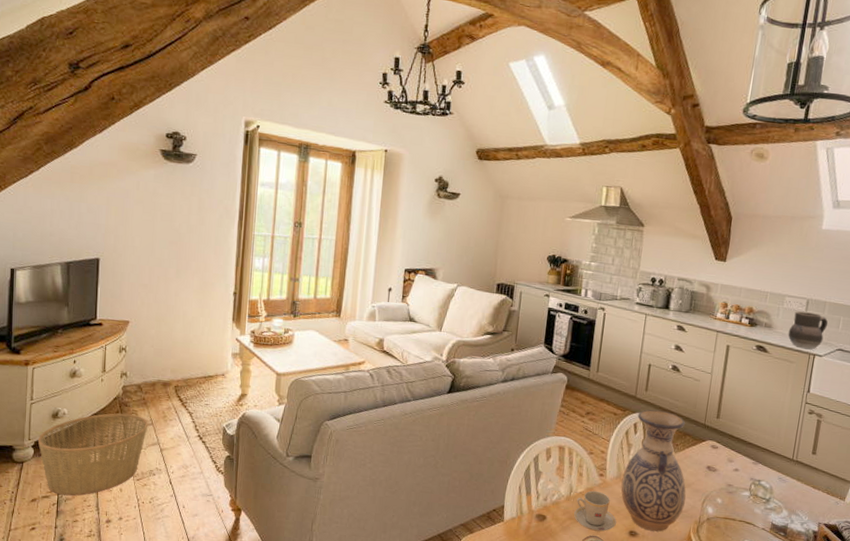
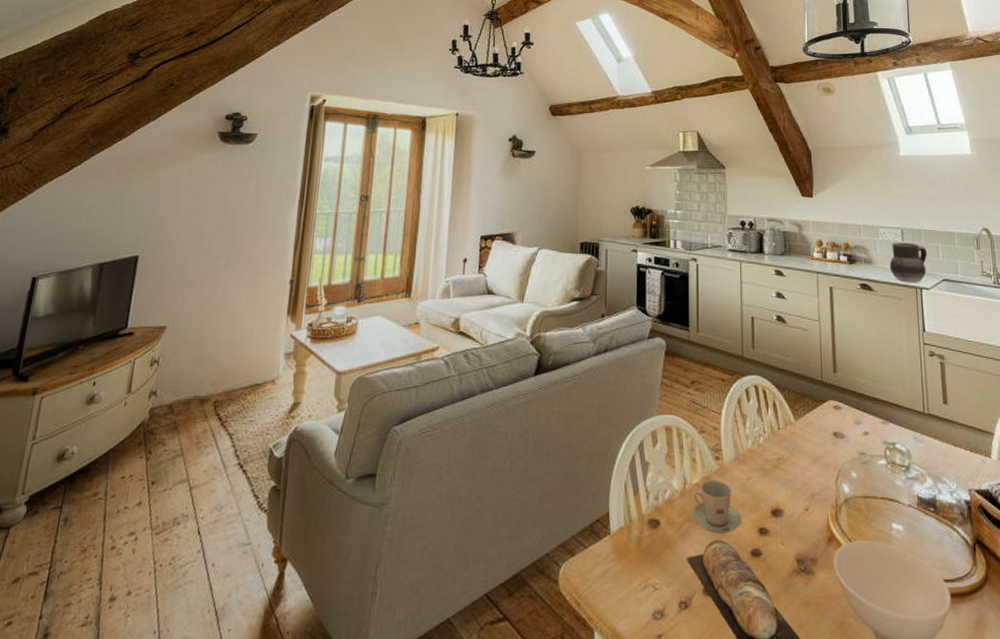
basket: present [37,413,148,496] -> none [33,444,178,568]
vase: present [620,409,686,532] -> none [741,369,816,525]

